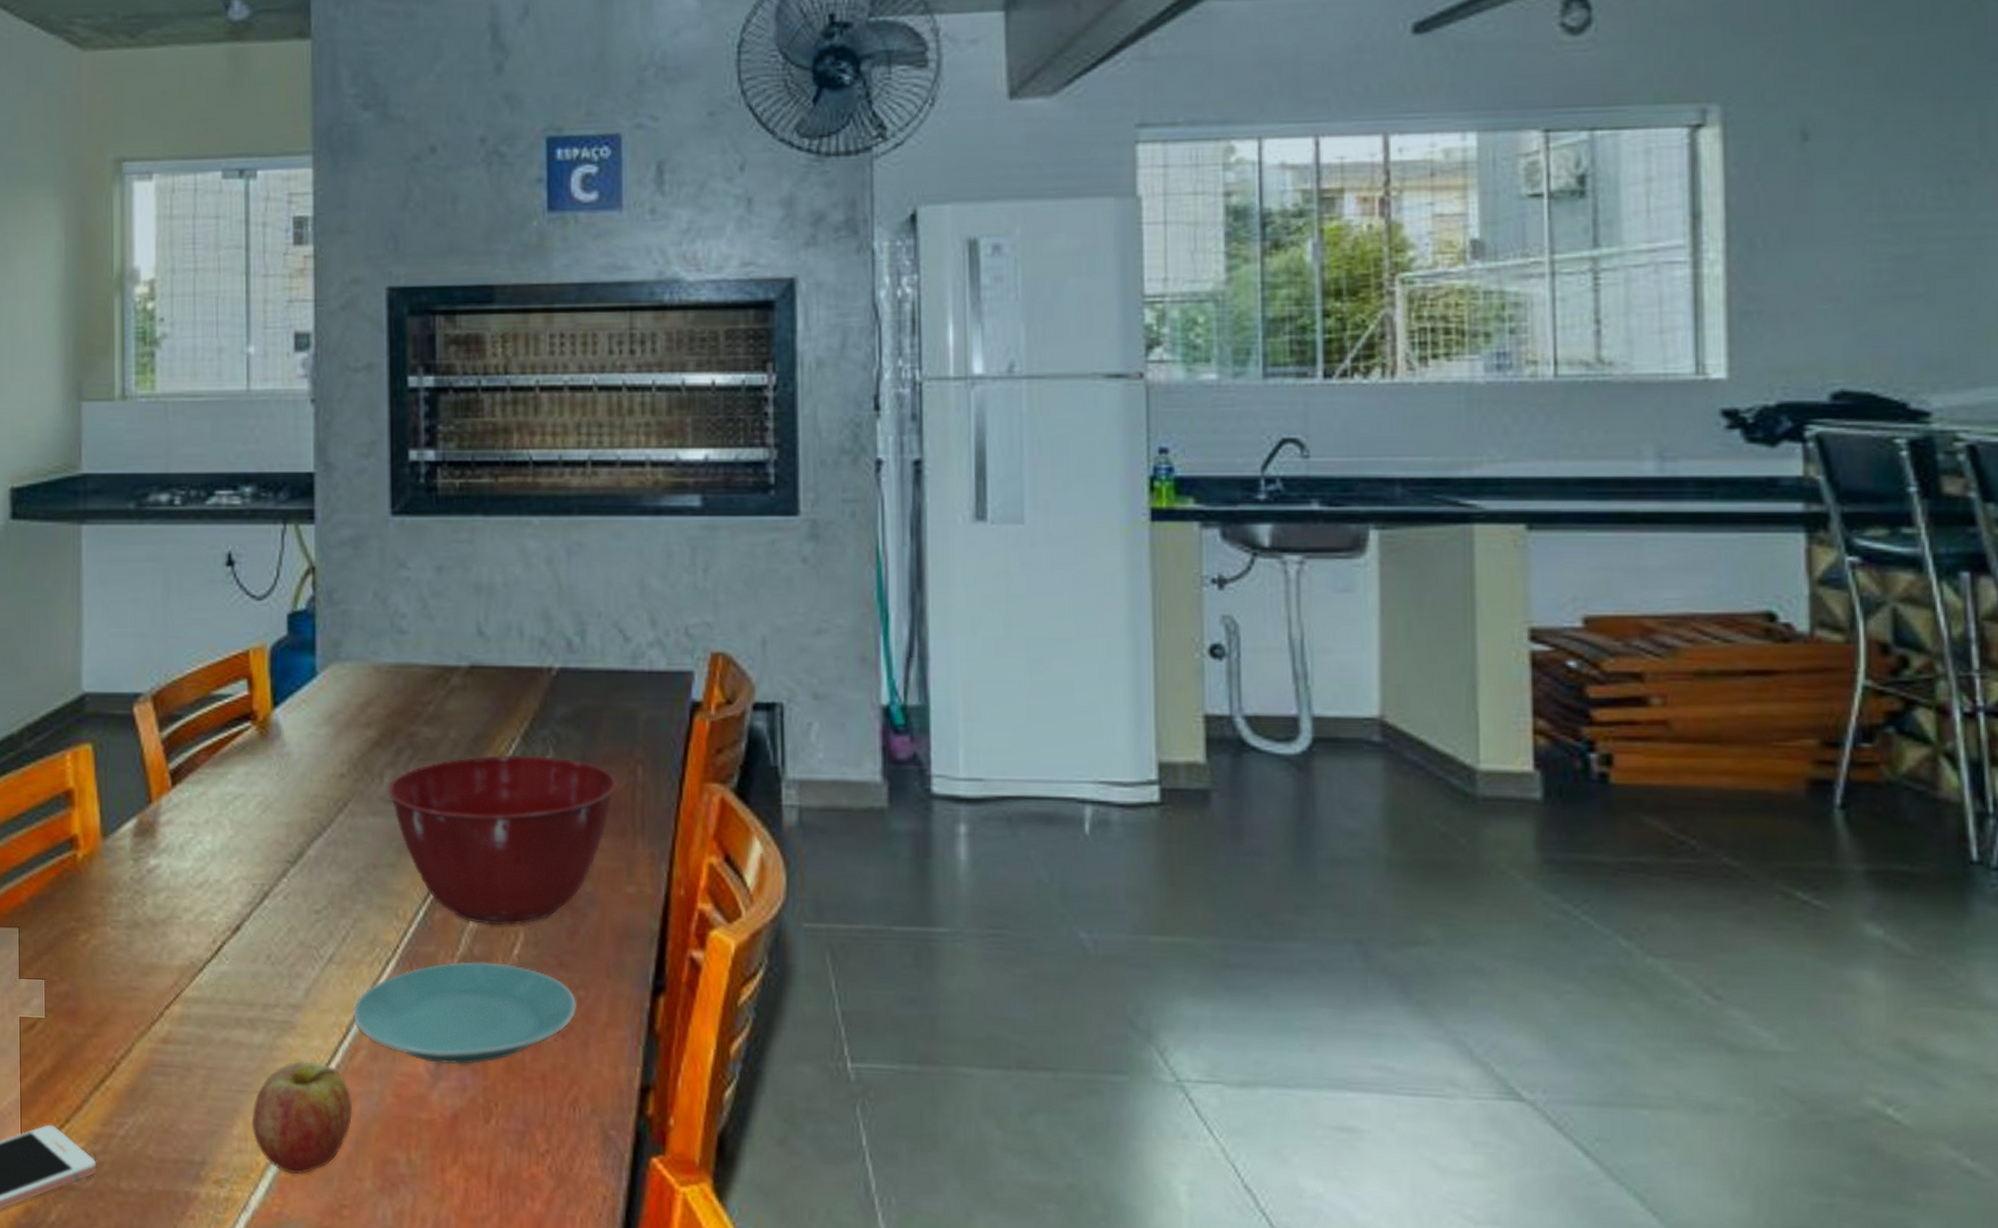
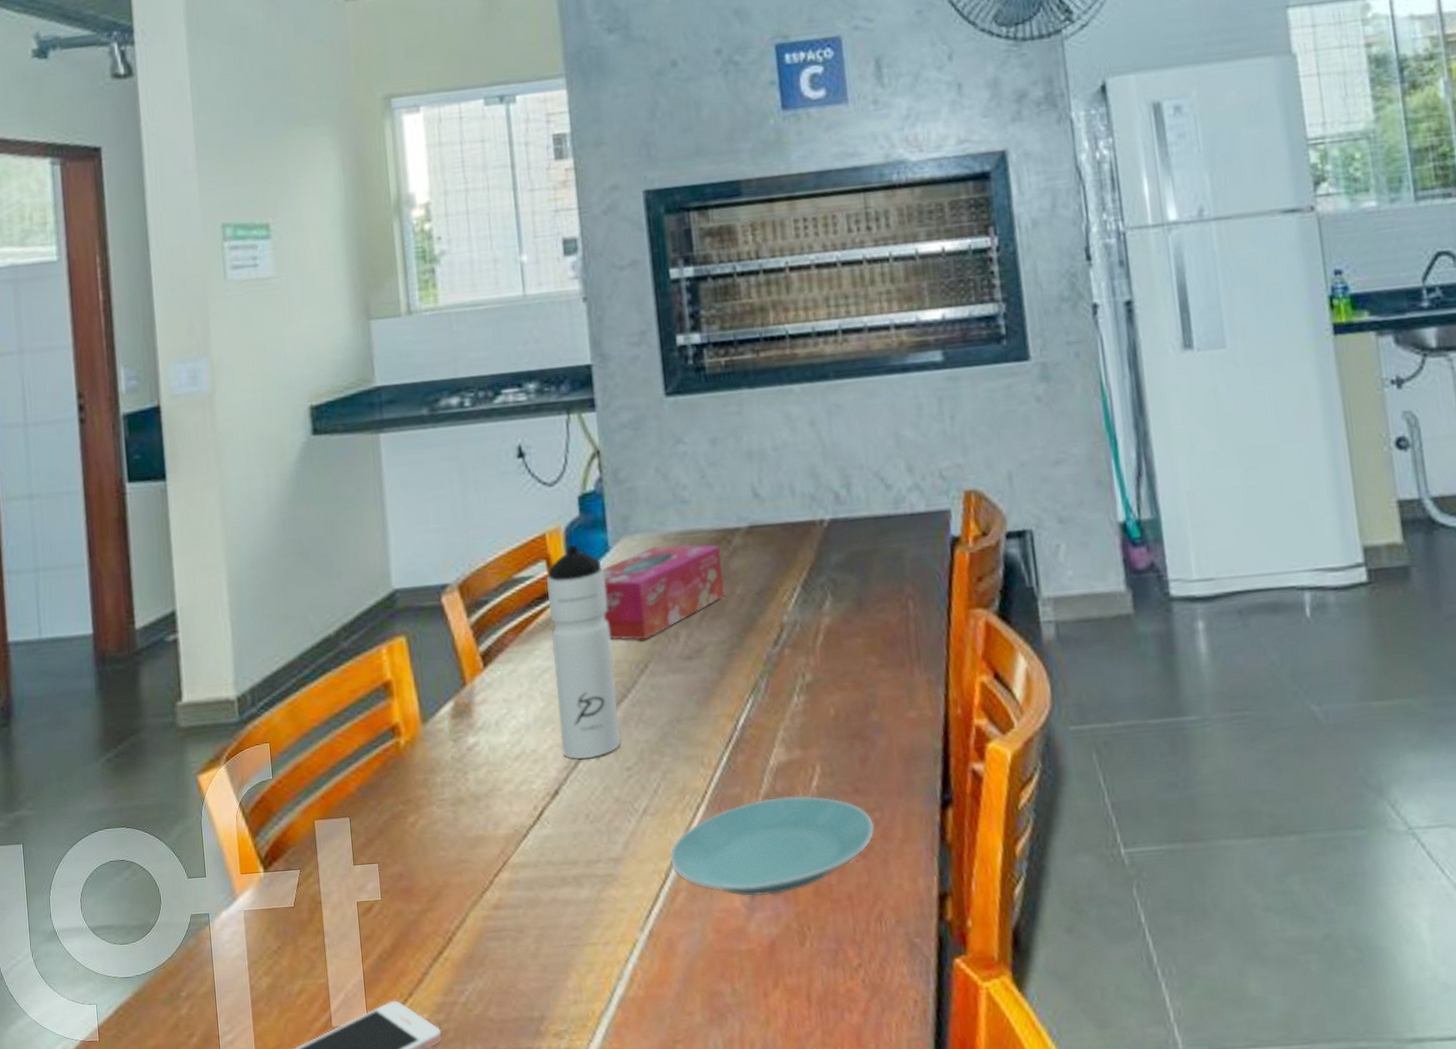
water bottle: none [246,665,310,895] -> present [546,545,620,759]
fruit: present [252,1061,353,1174] -> none [584,909,678,1018]
tissue box: none [304,676,436,776] -> present [602,545,724,640]
mixing bowl: present [388,754,617,926] -> none [684,601,892,762]

